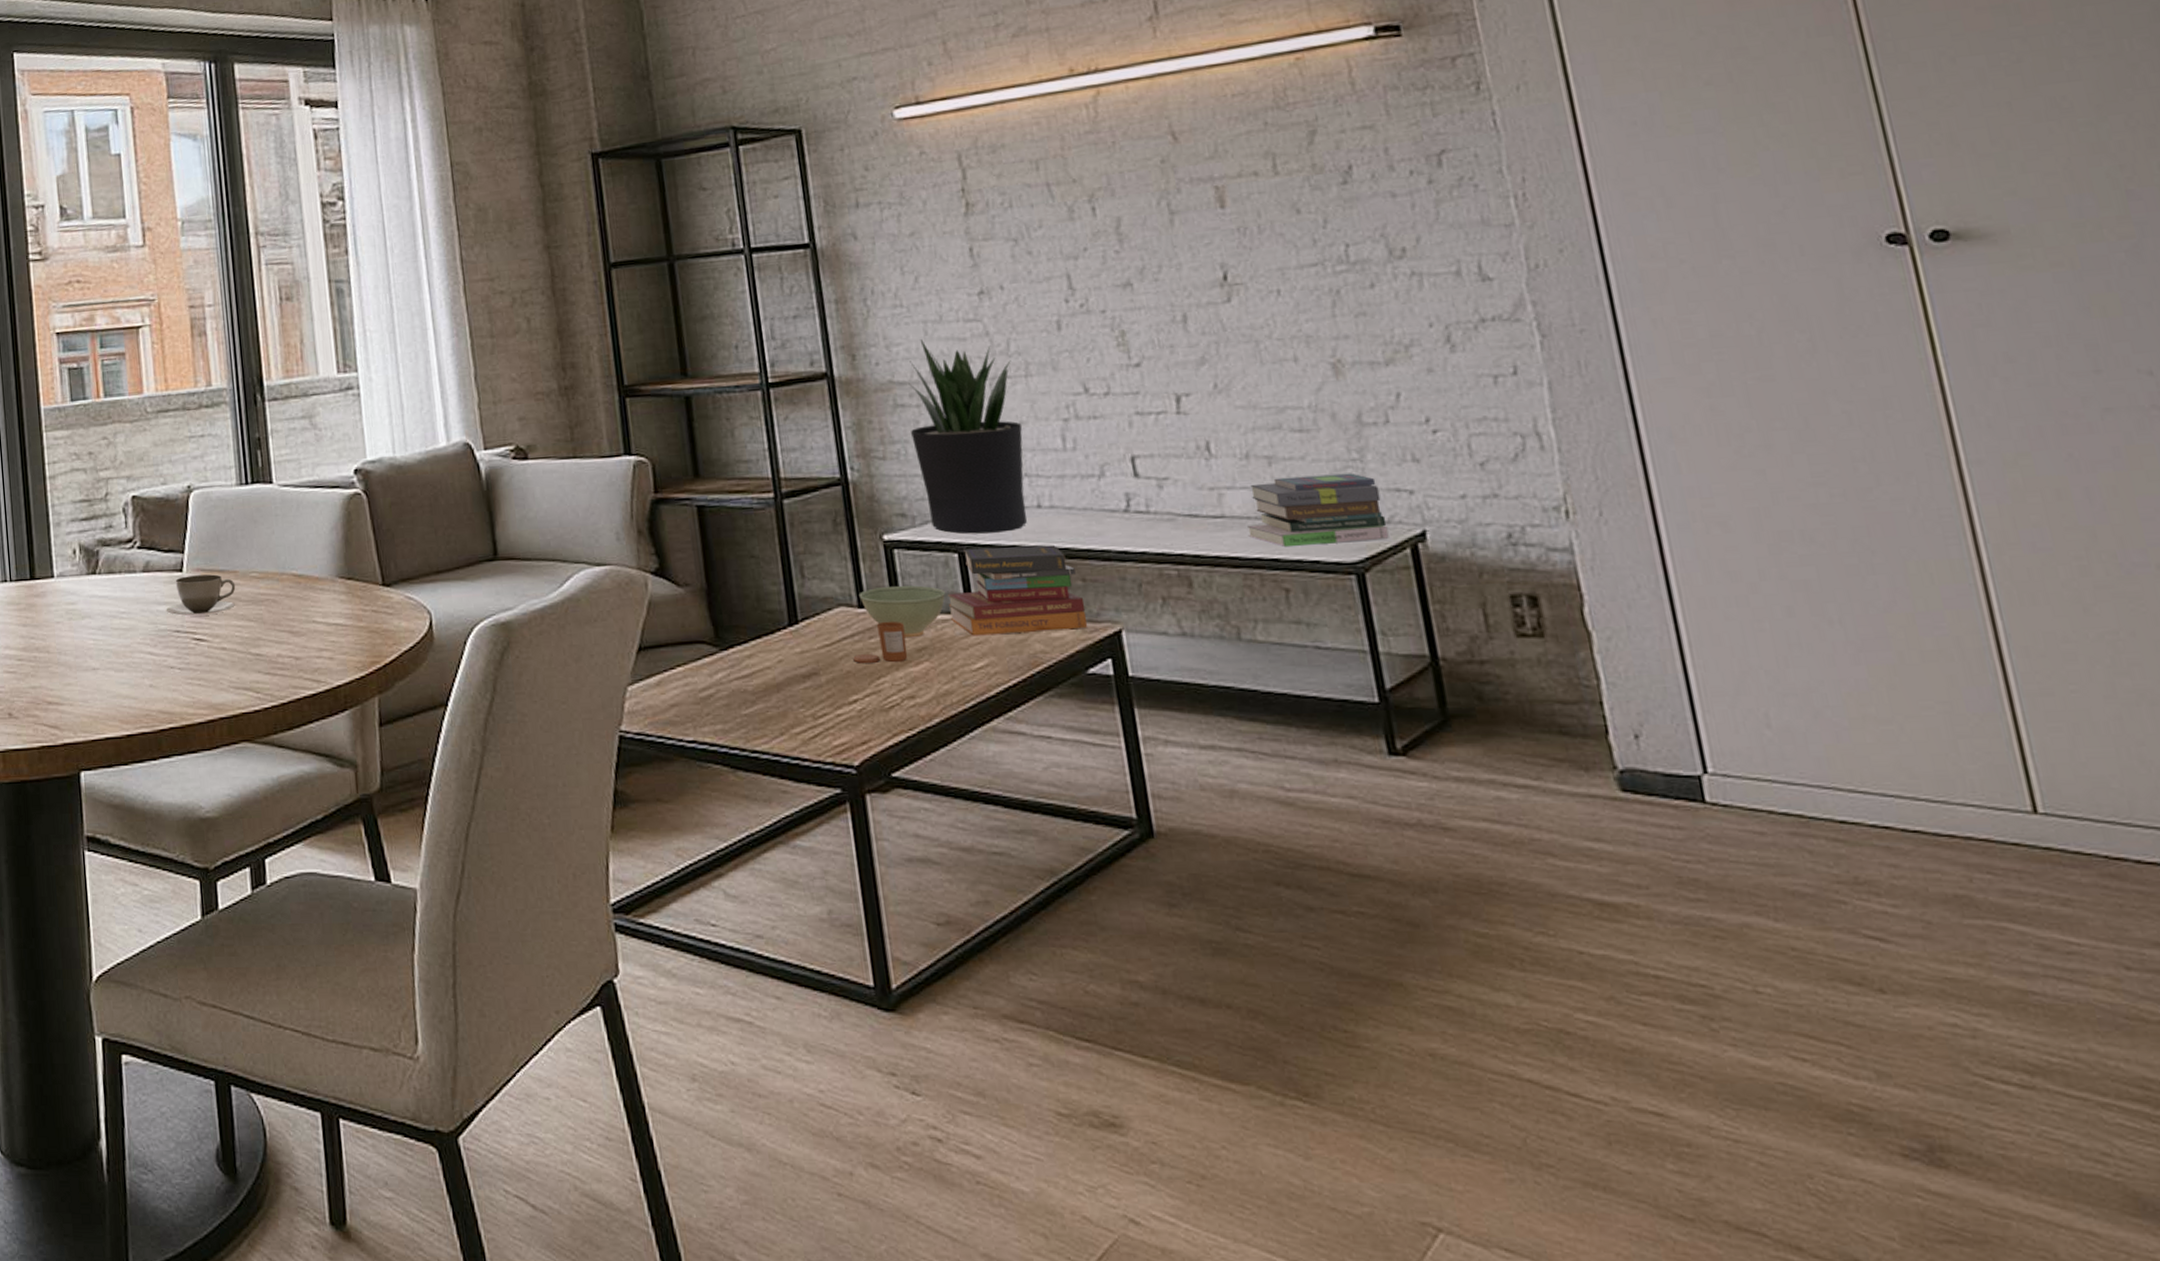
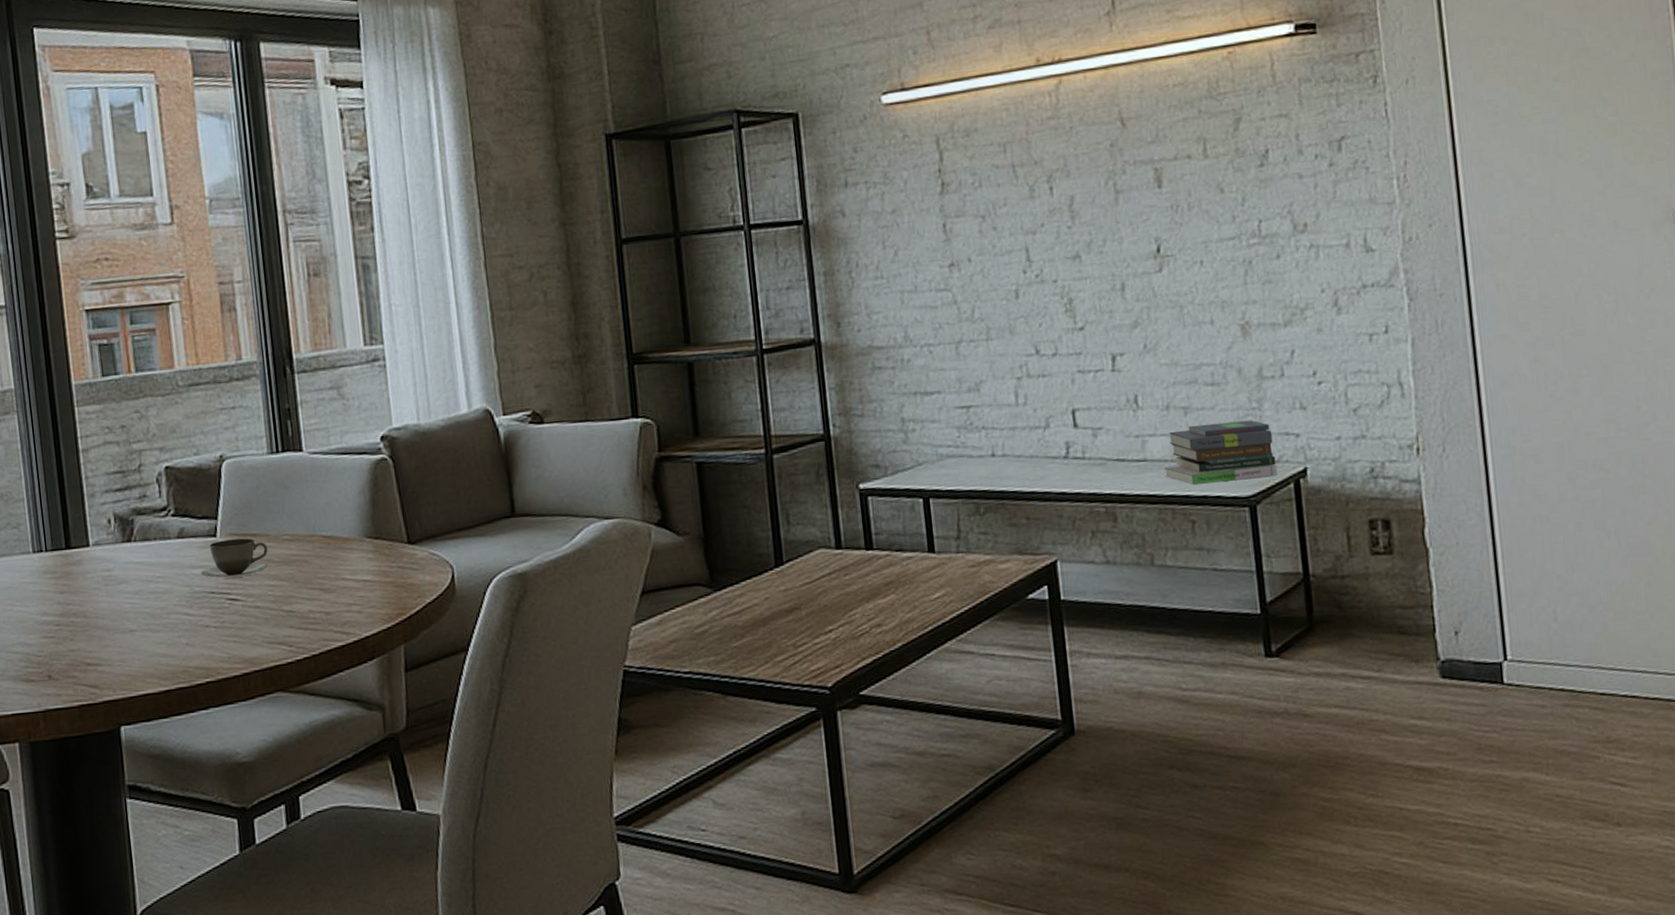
candle: present [853,621,908,664] -> none [830,559,877,599]
bowl: present [858,585,946,638] -> none [836,528,911,575]
planter: present [909,339,1027,535] -> none [886,308,983,482]
books: present [948,544,1088,636] -> none [913,488,1029,570]

